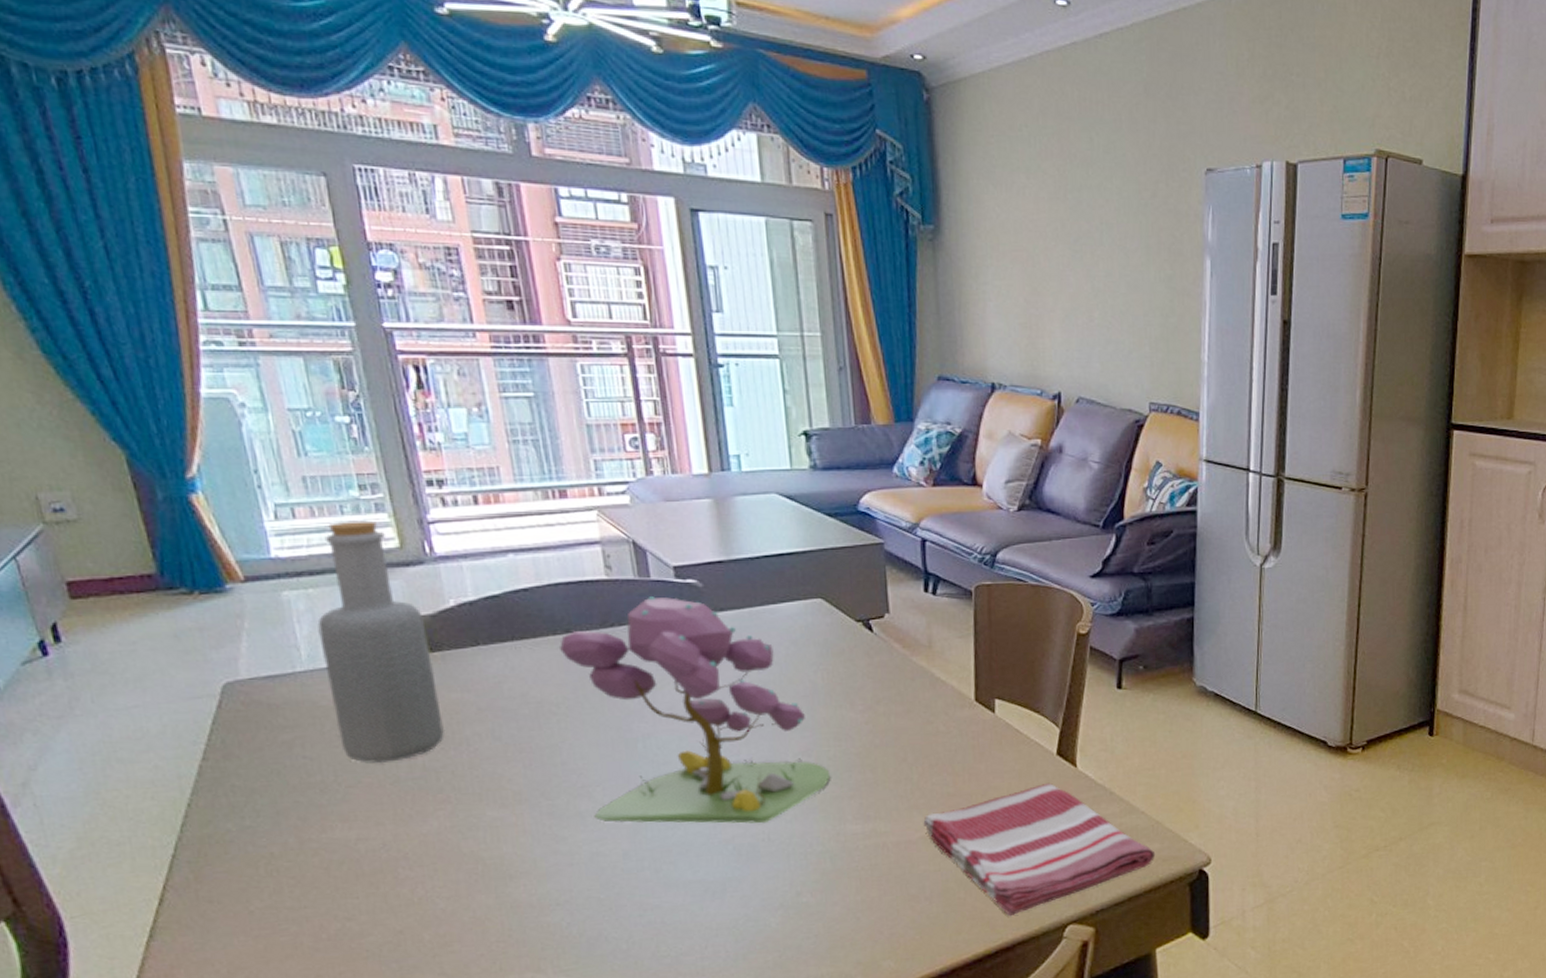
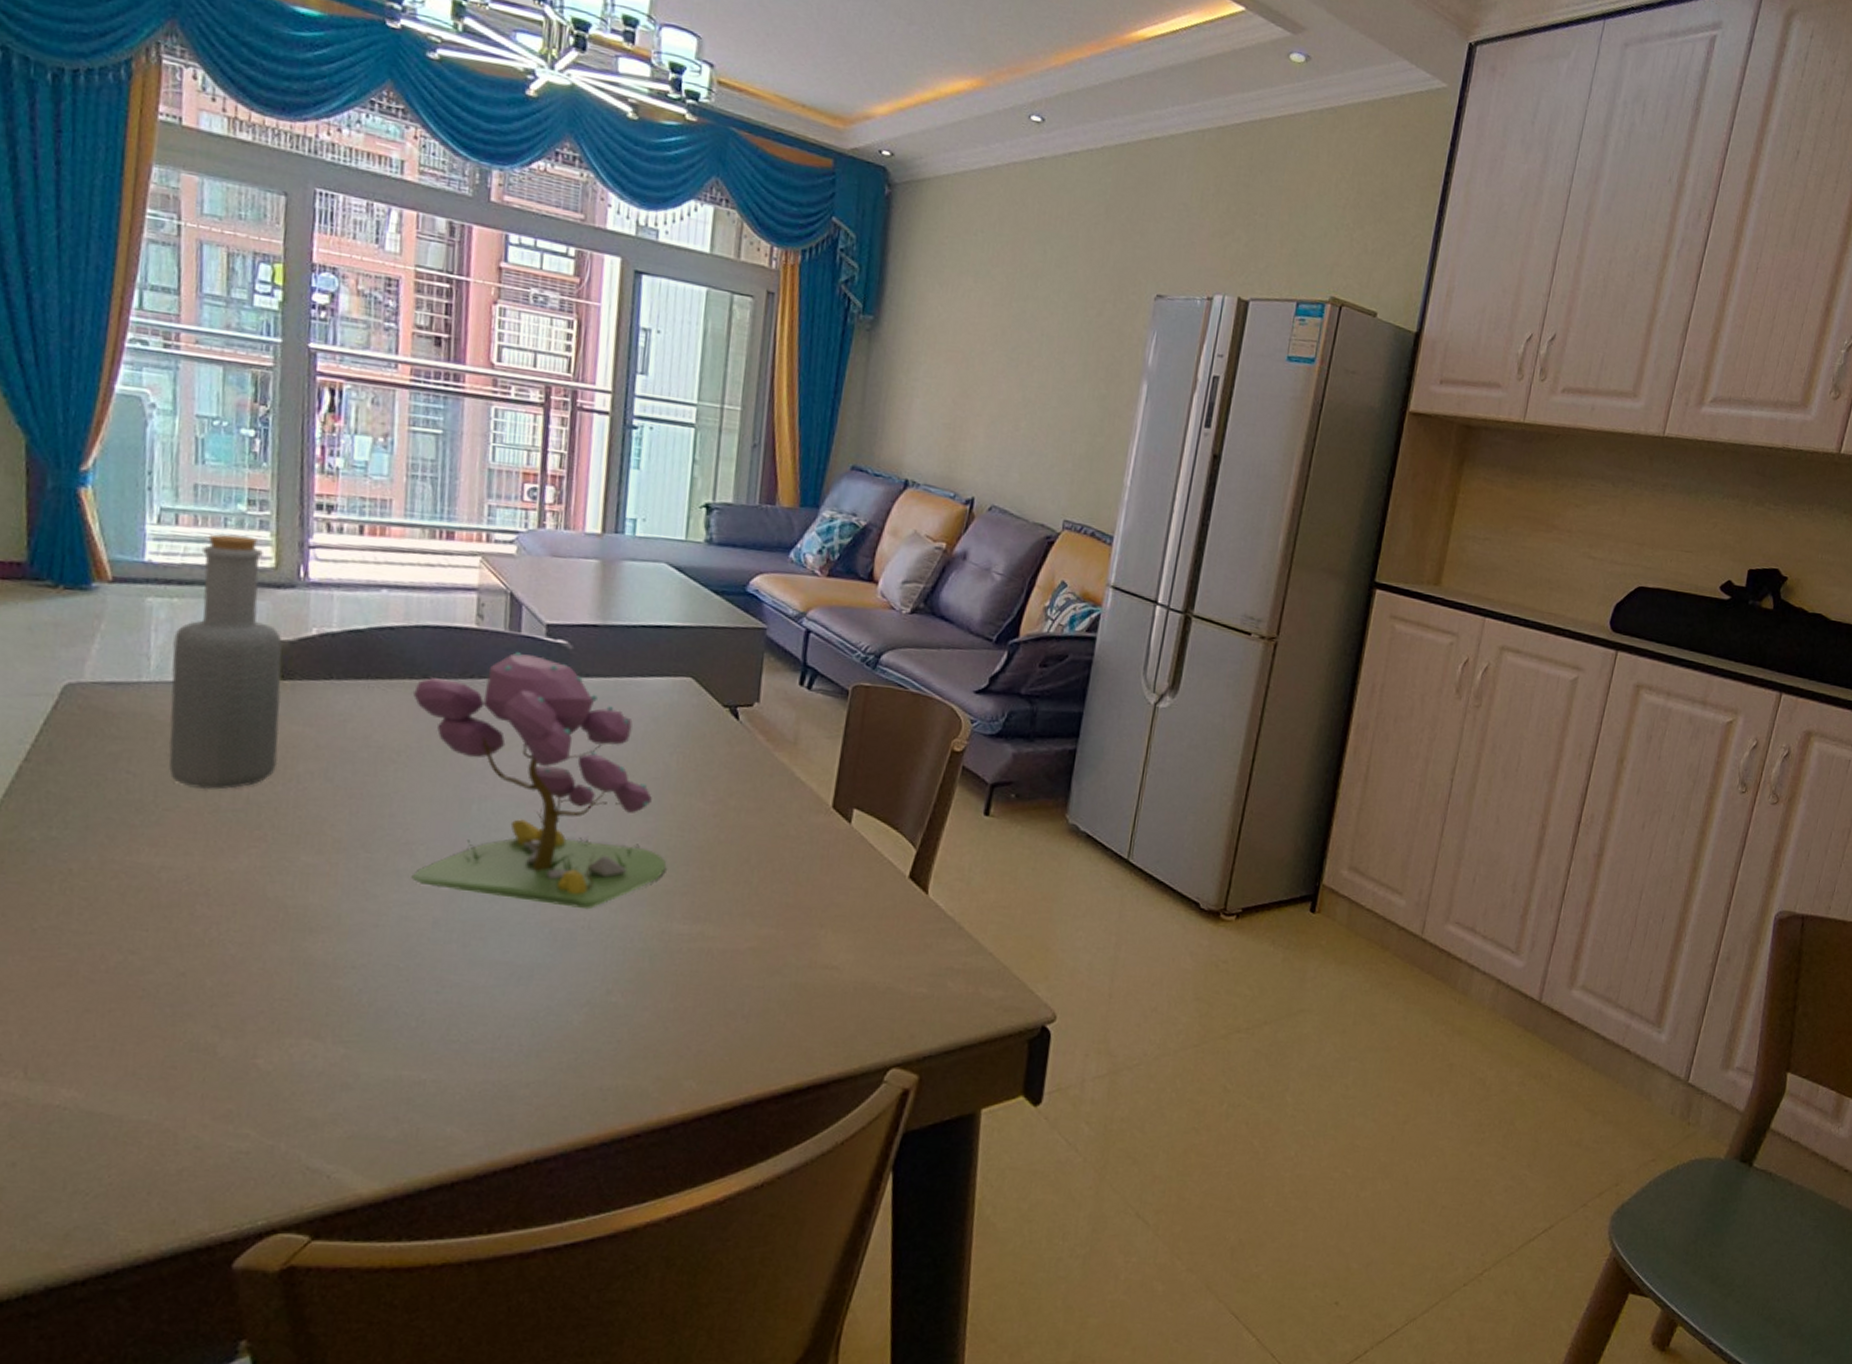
dish towel: present [923,782,1156,917] -> none [754,907,998,1050]

